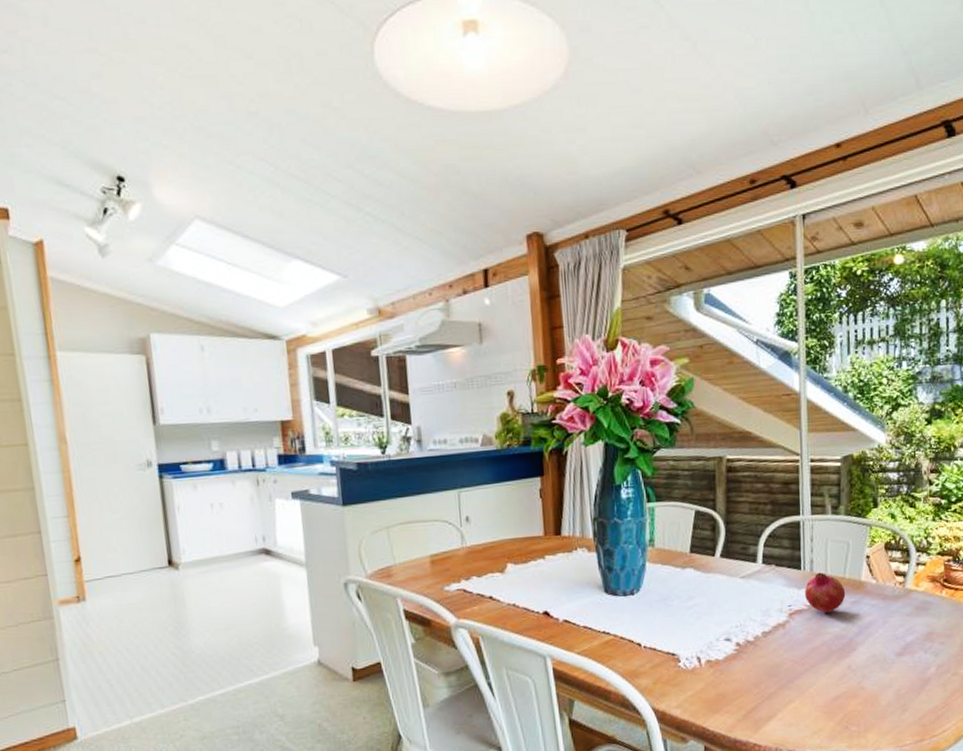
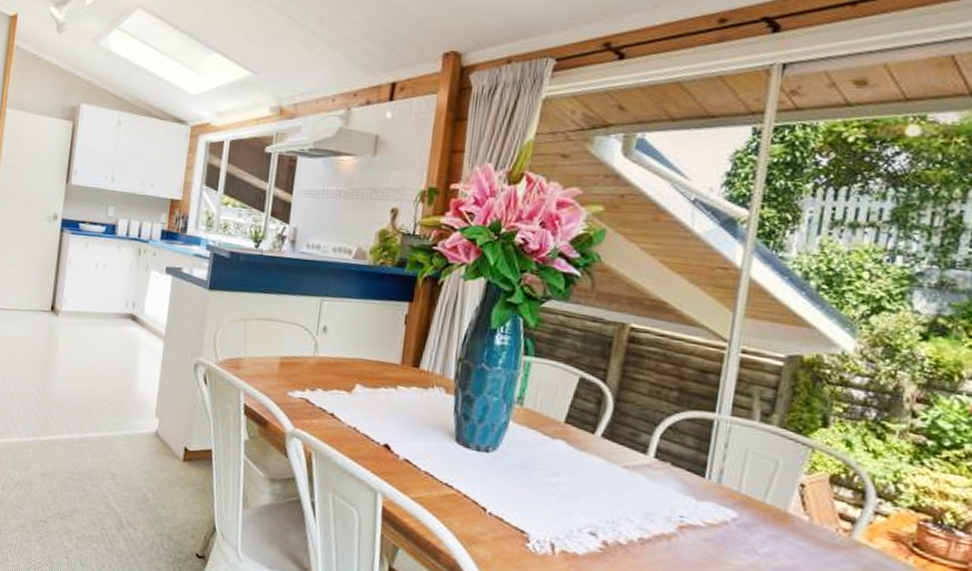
fruit: present [804,572,846,613] -> none [703,487,763,540]

